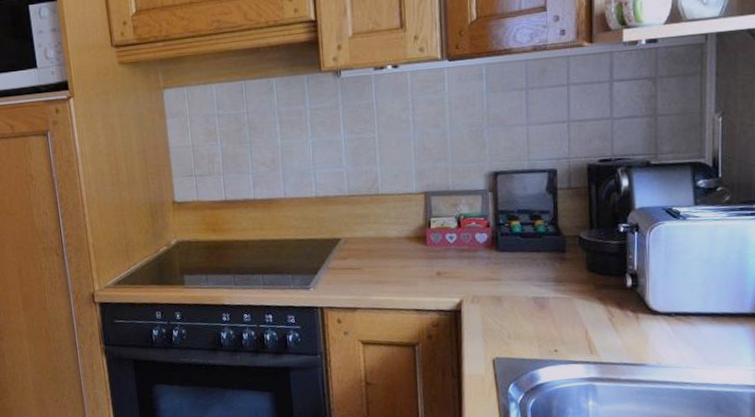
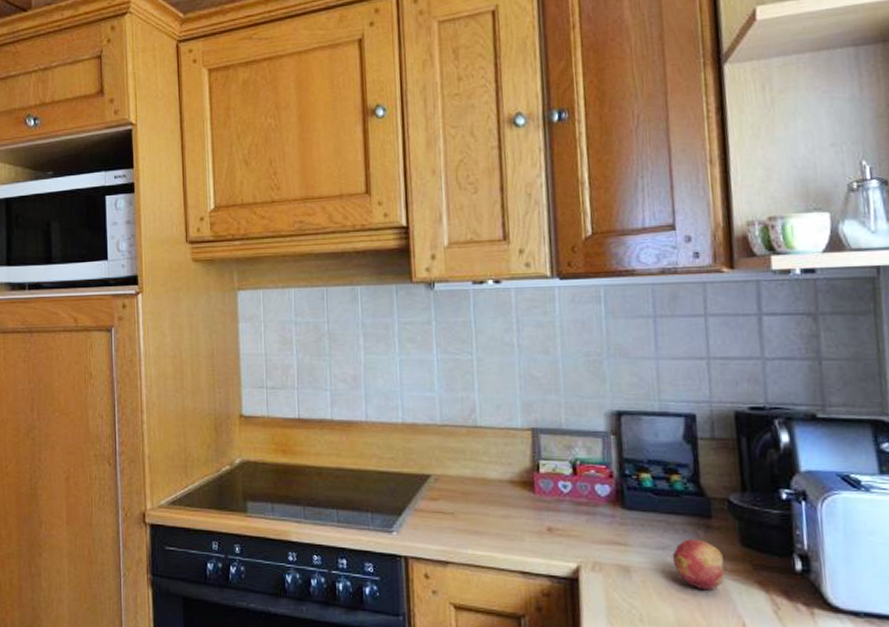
fruit: none [534,269,574,309] -> present [672,539,725,590]

